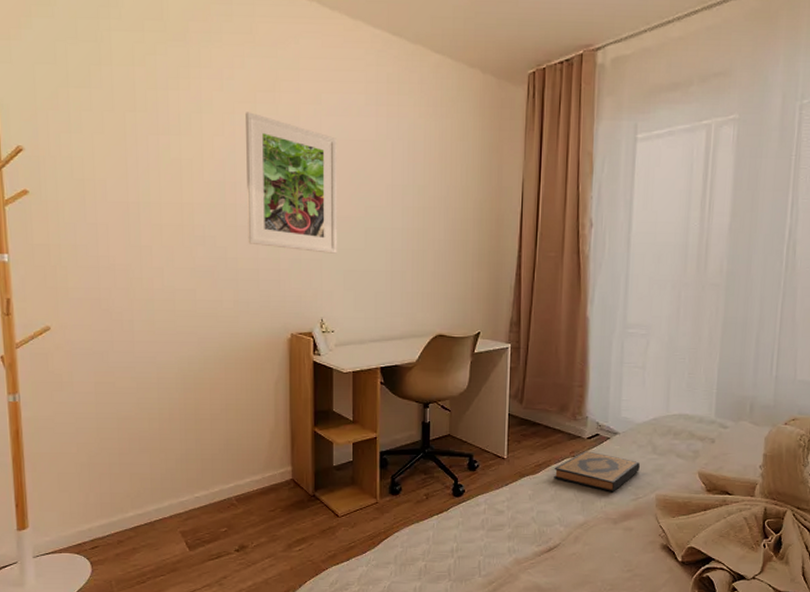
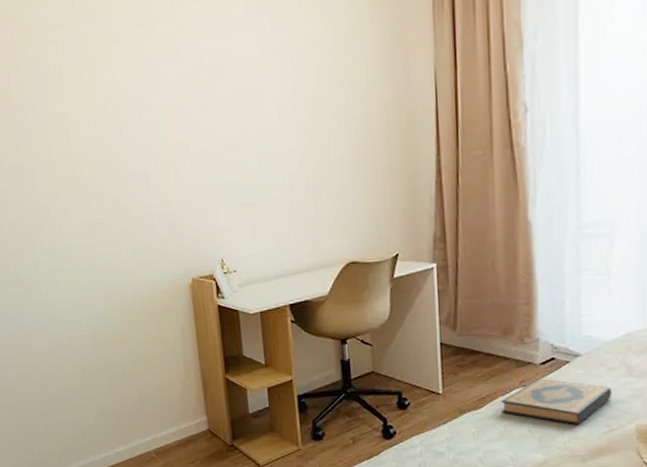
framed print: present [244,112,337,254] -> none [122,50,231,191]

